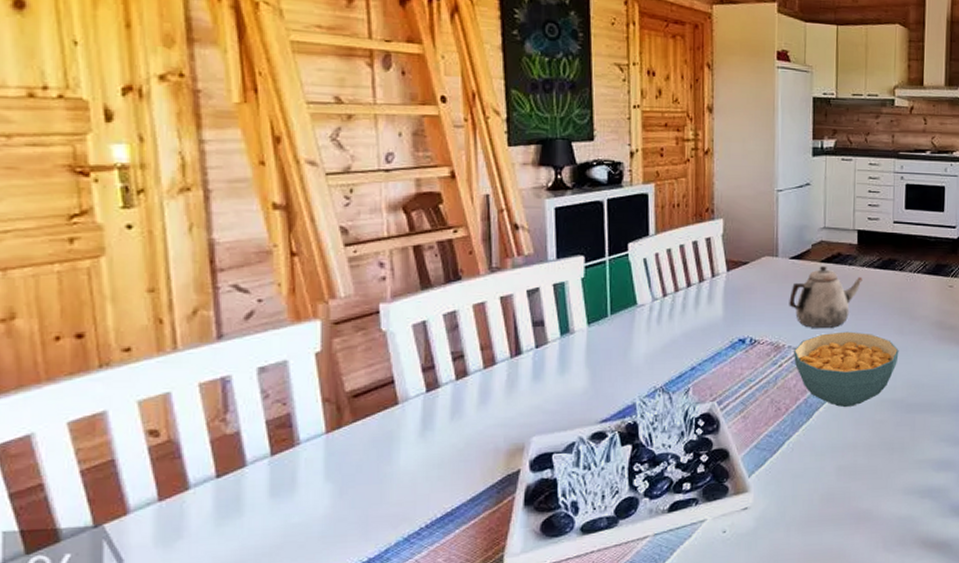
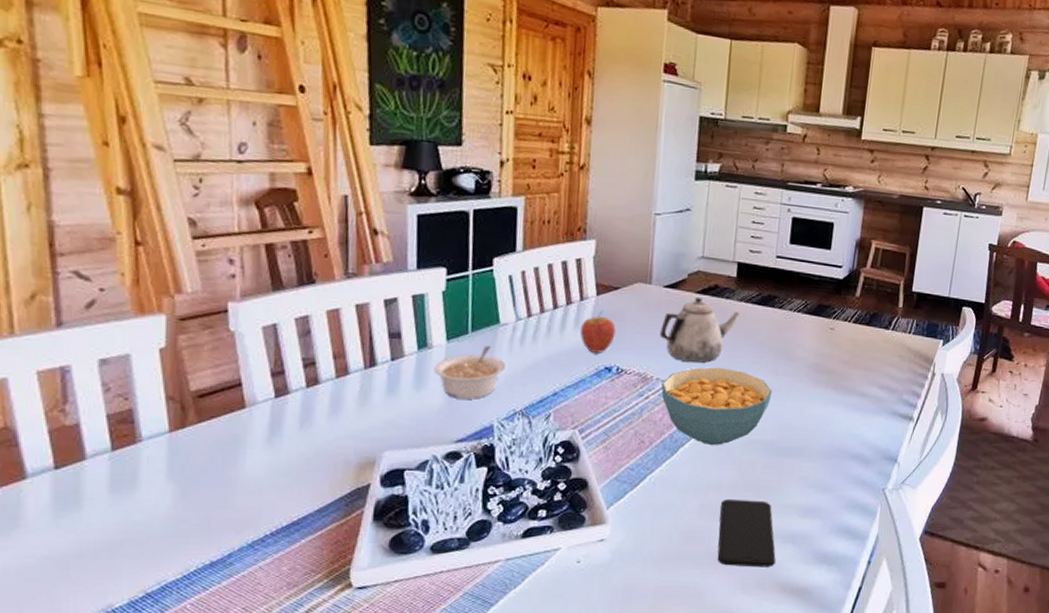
legume: none [577,327,644,380] -> present [434,346,505,399]
fruit: none [713,285,747,326] -> present [579,310,616,353]
smartphone: none [857,458,914,525] -> present [717,498,776,567]

